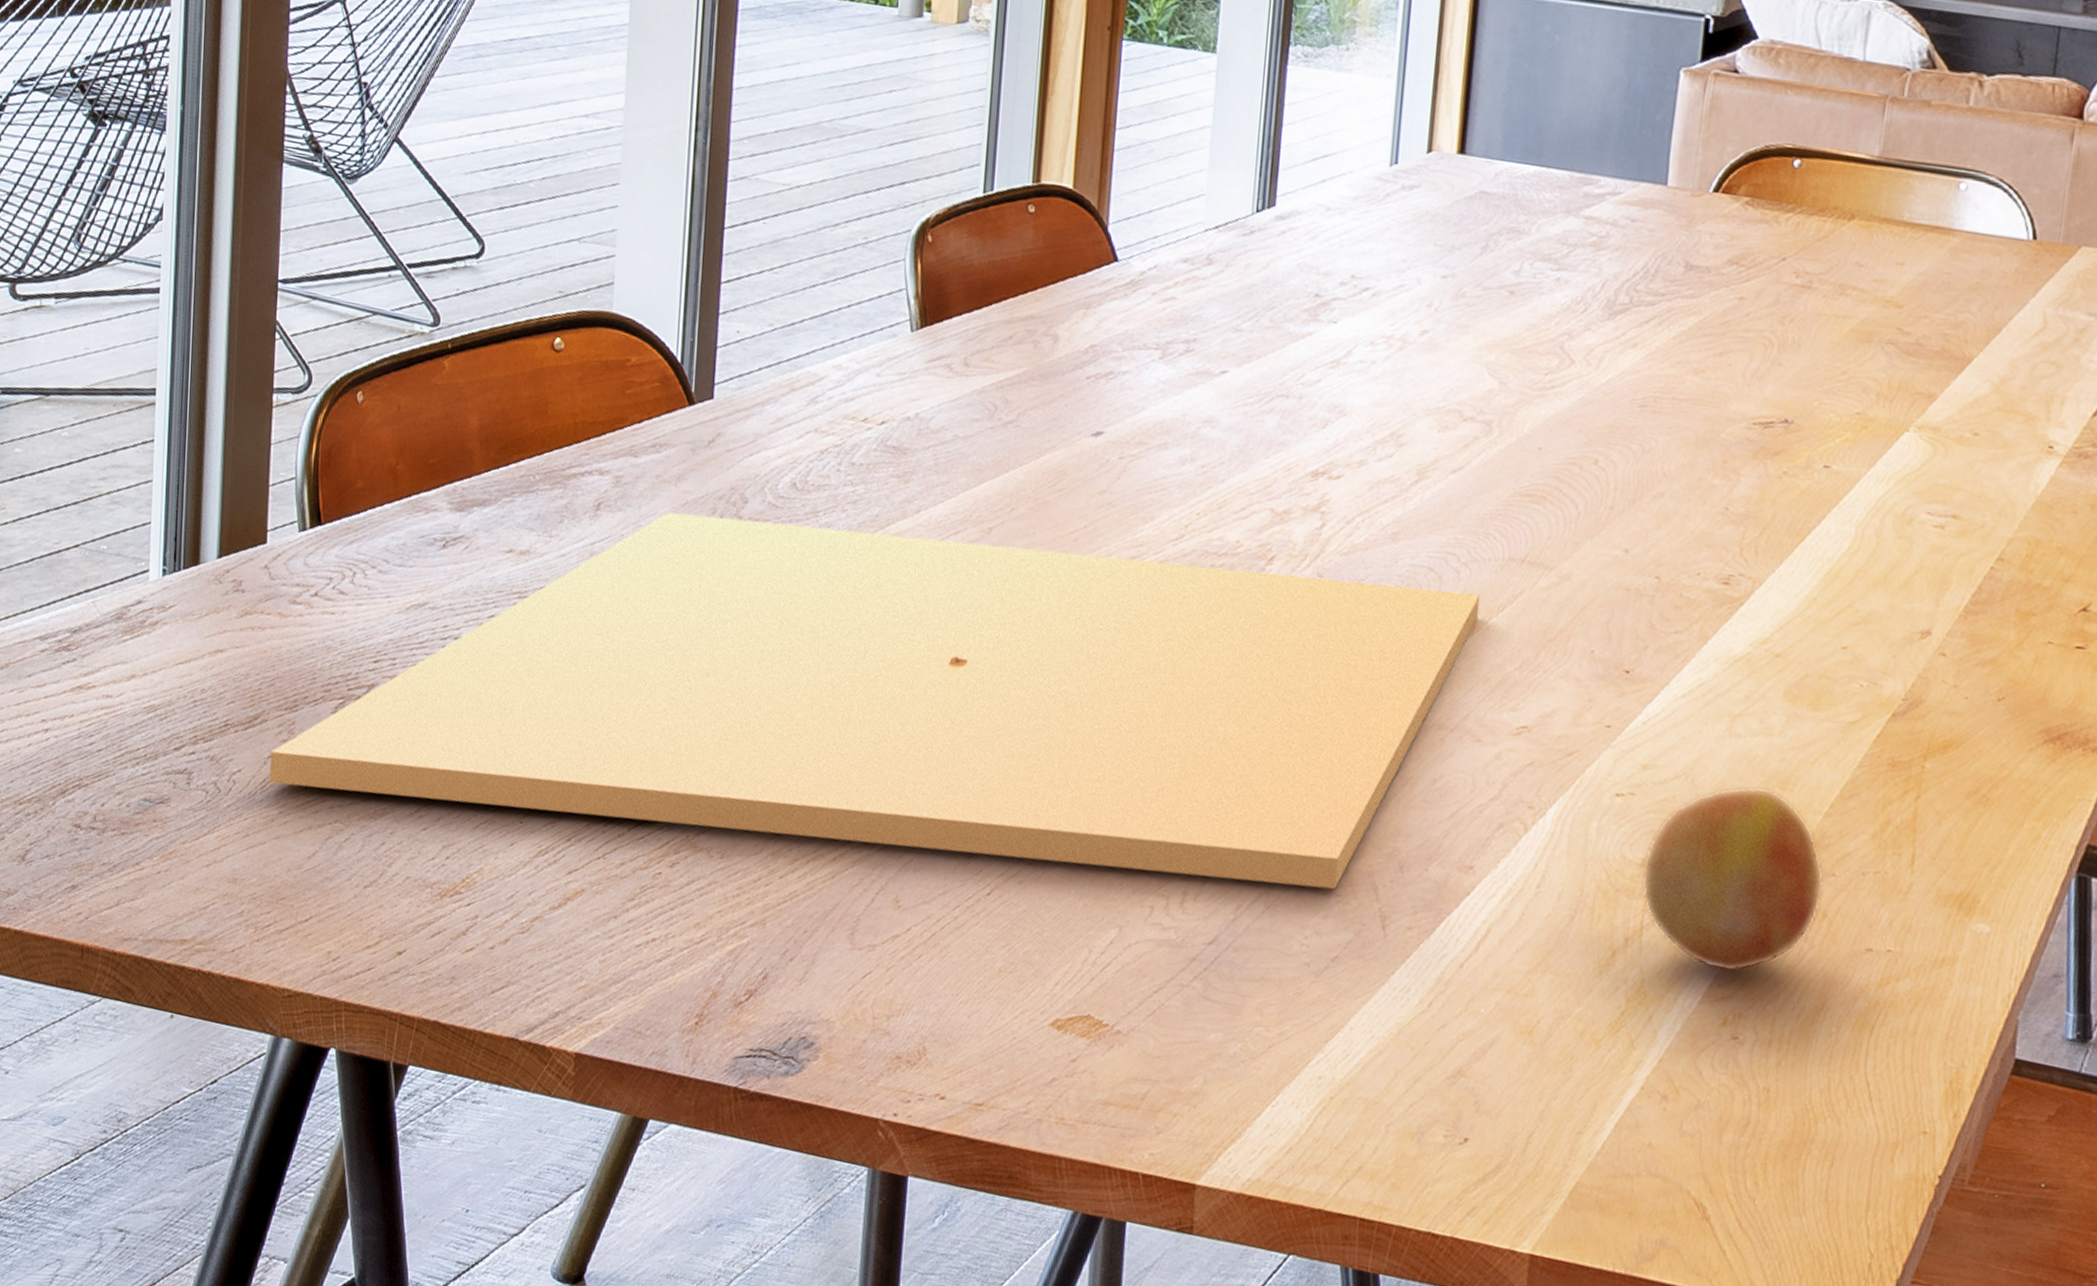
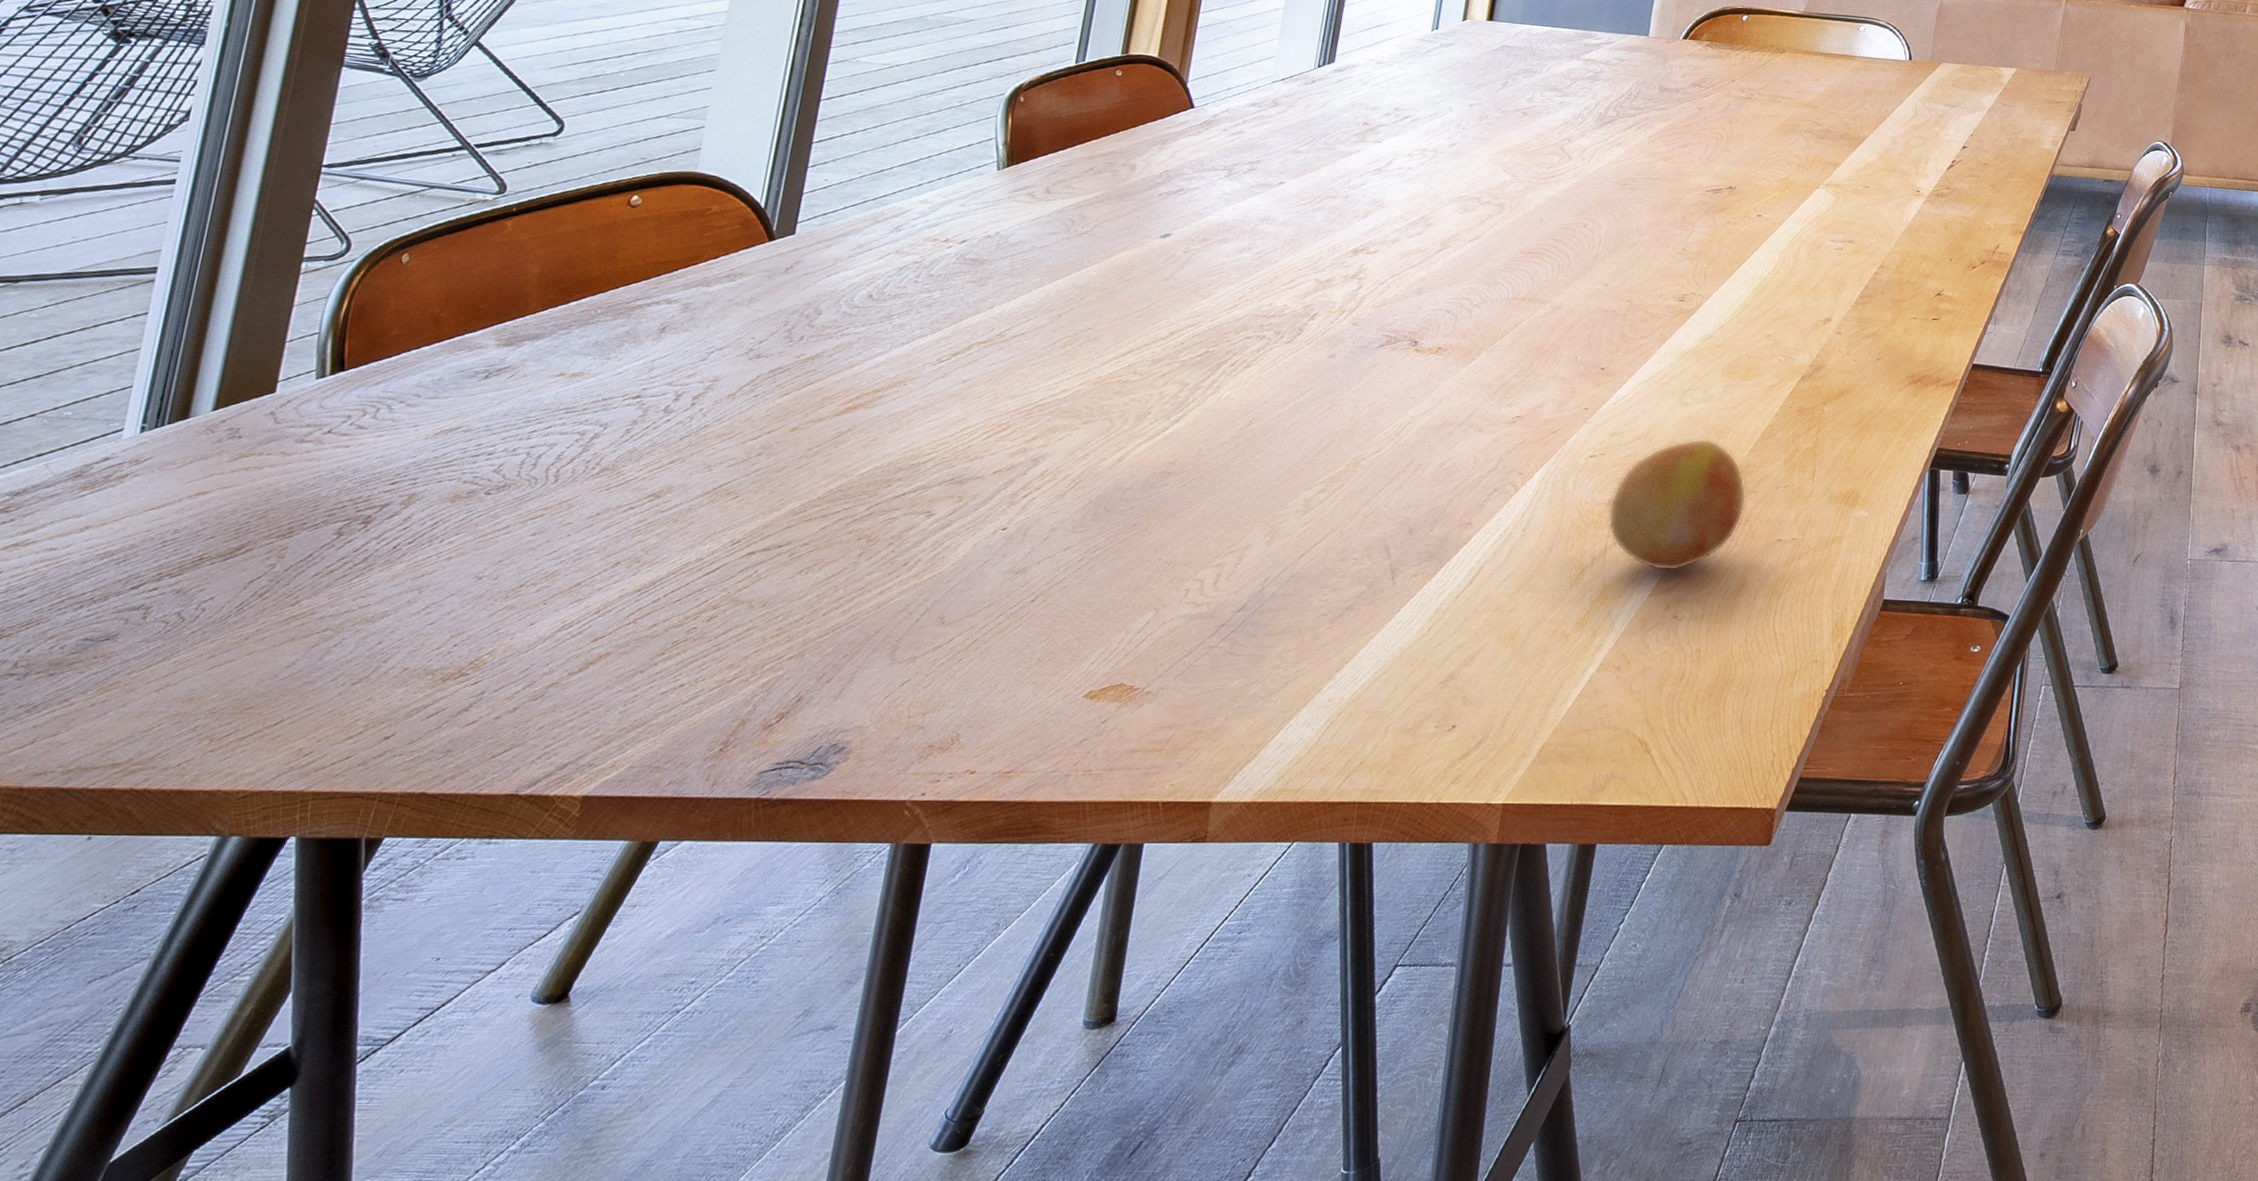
cutting board: present [269,512,1480,889] -> none [247,325,1488,605]

